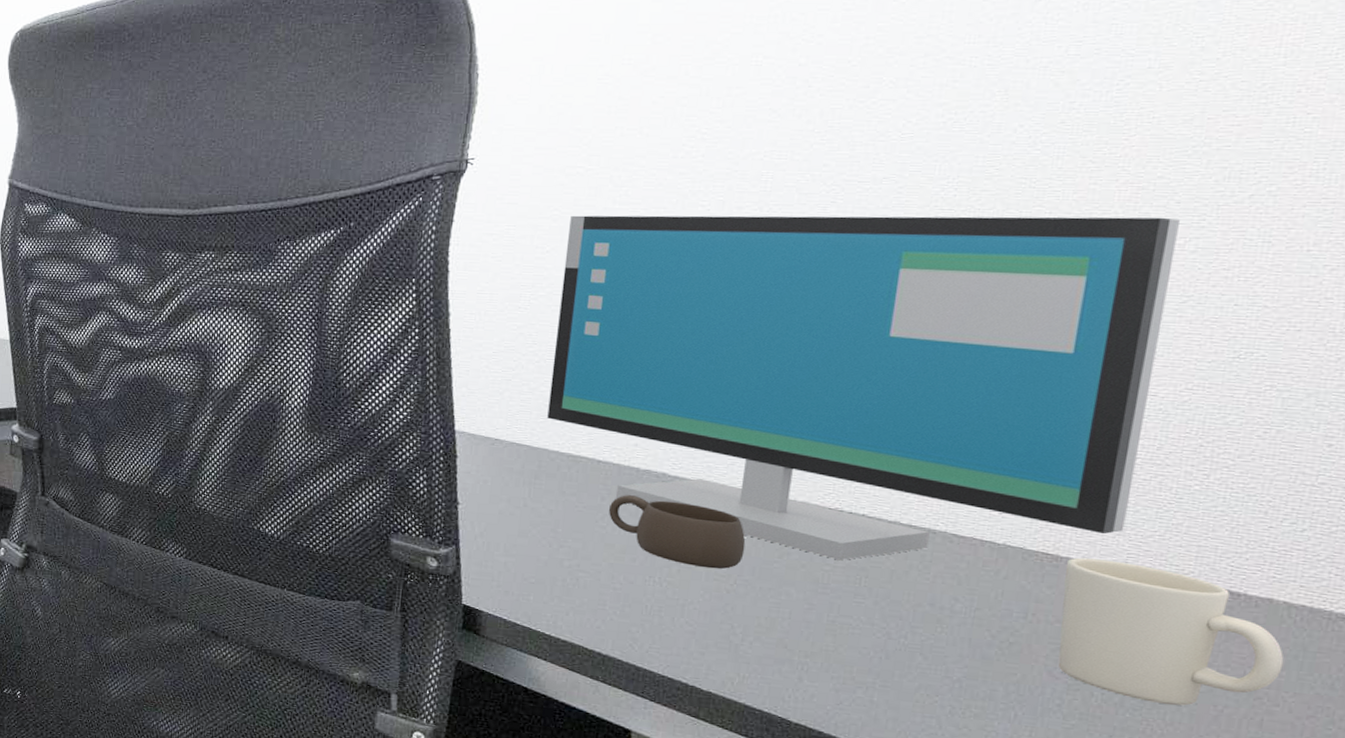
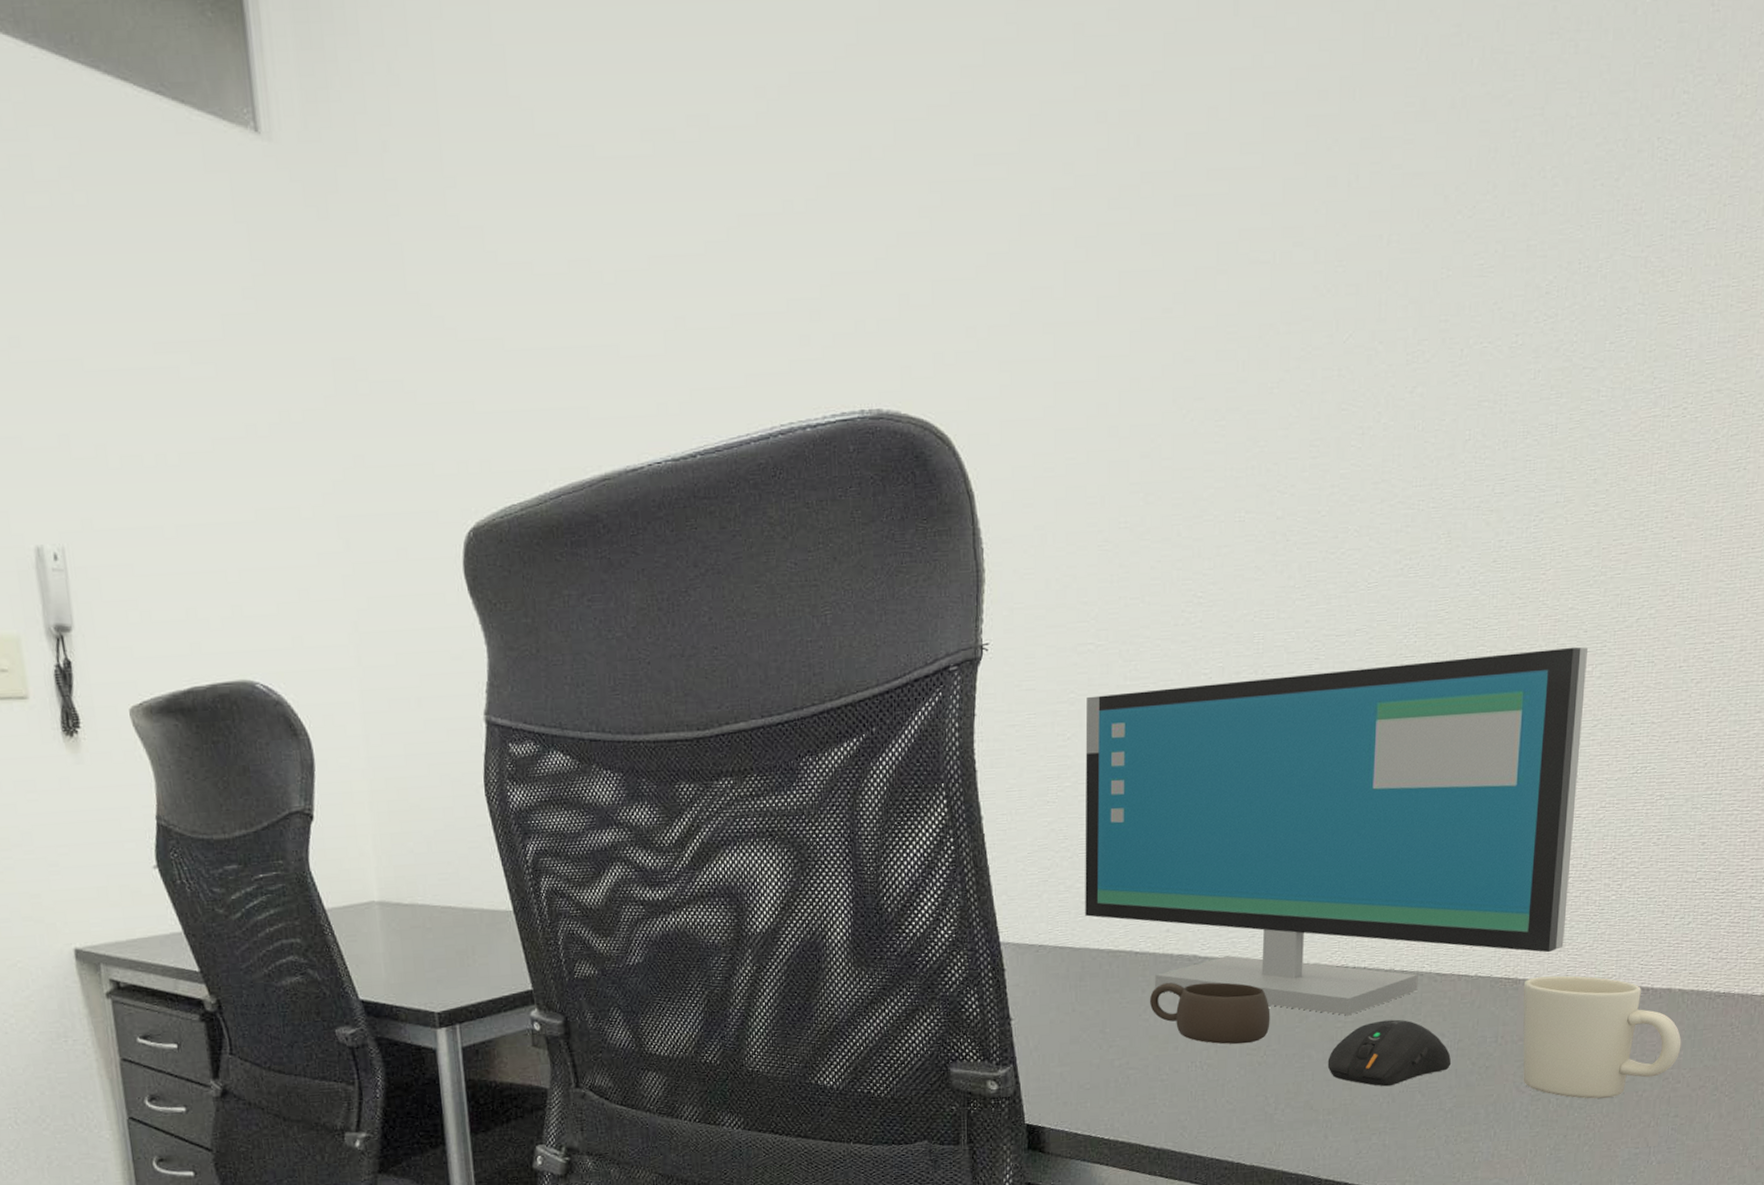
computer mouse: none [808,572,965,642] -> present [1327,1019,1451,1087]

